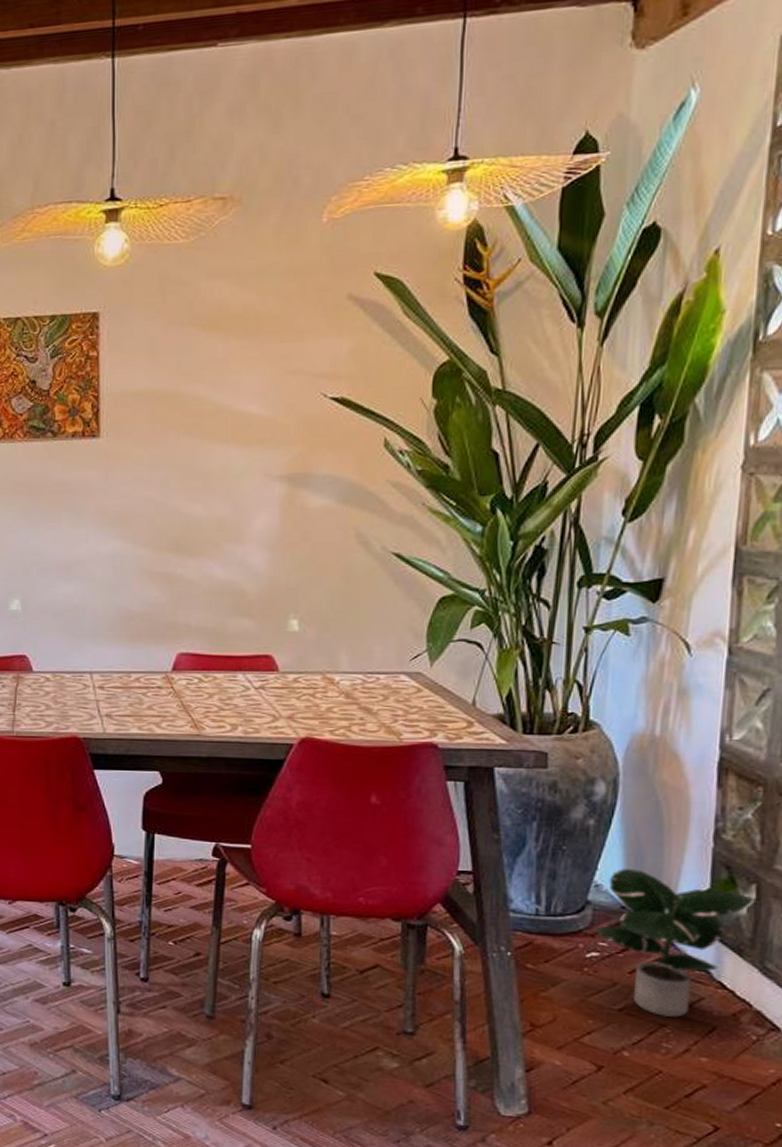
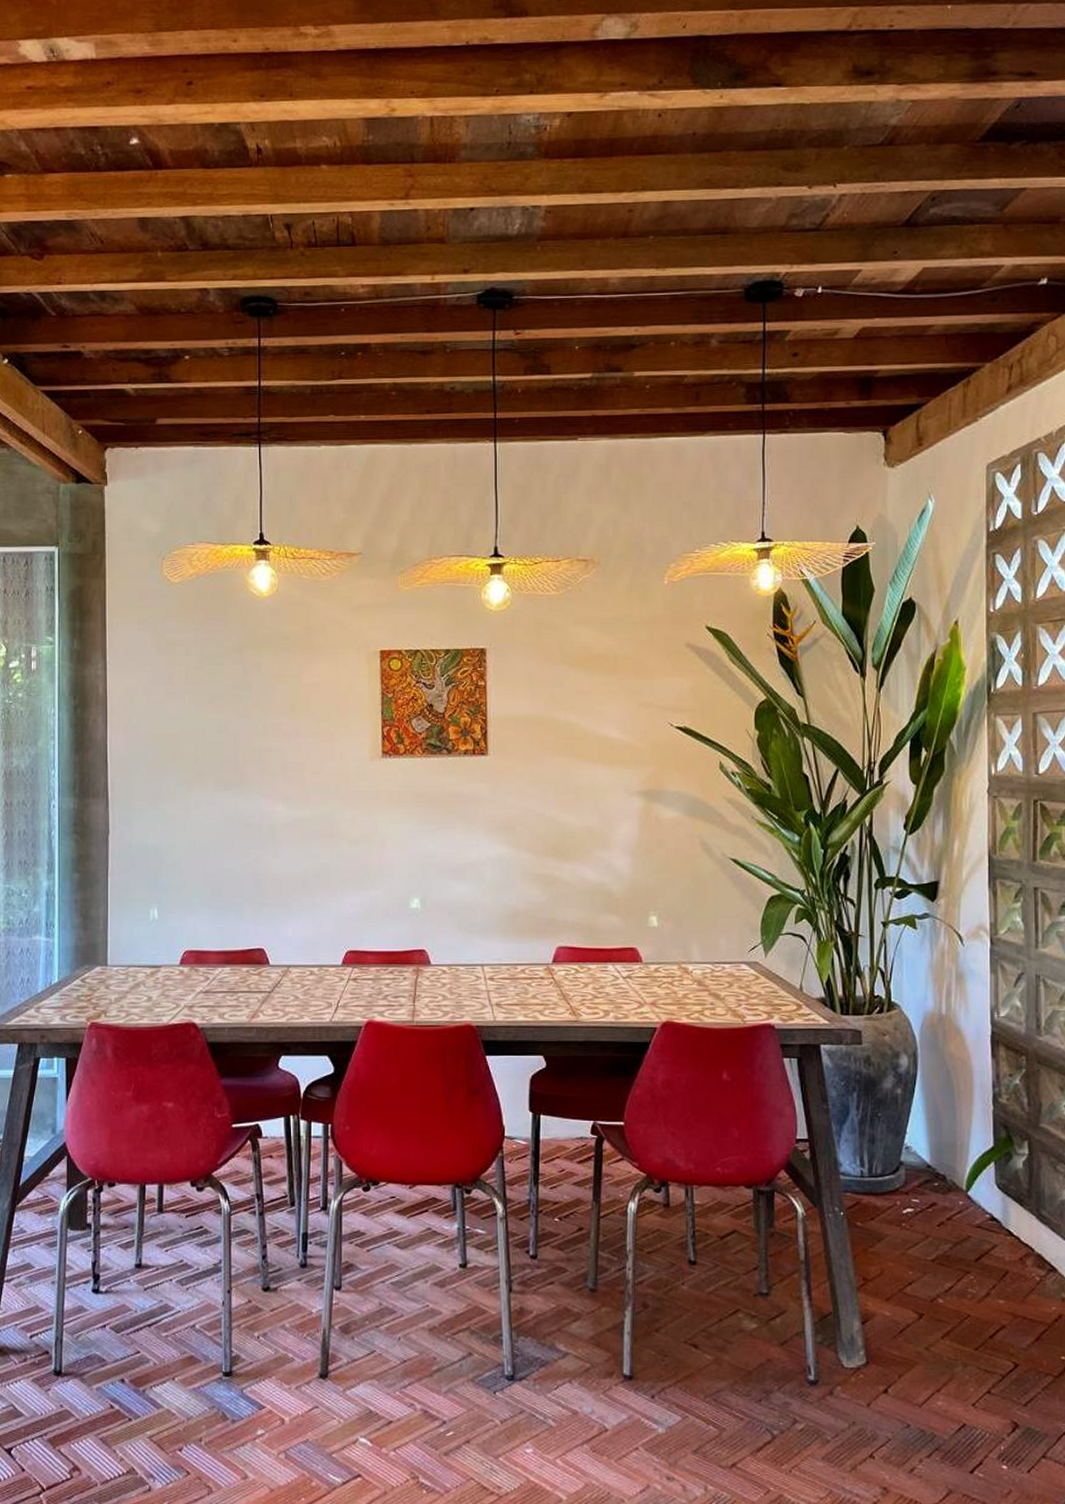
potted plant: present [596,867,753,1018] -> none [909,1130,1027,1265]

